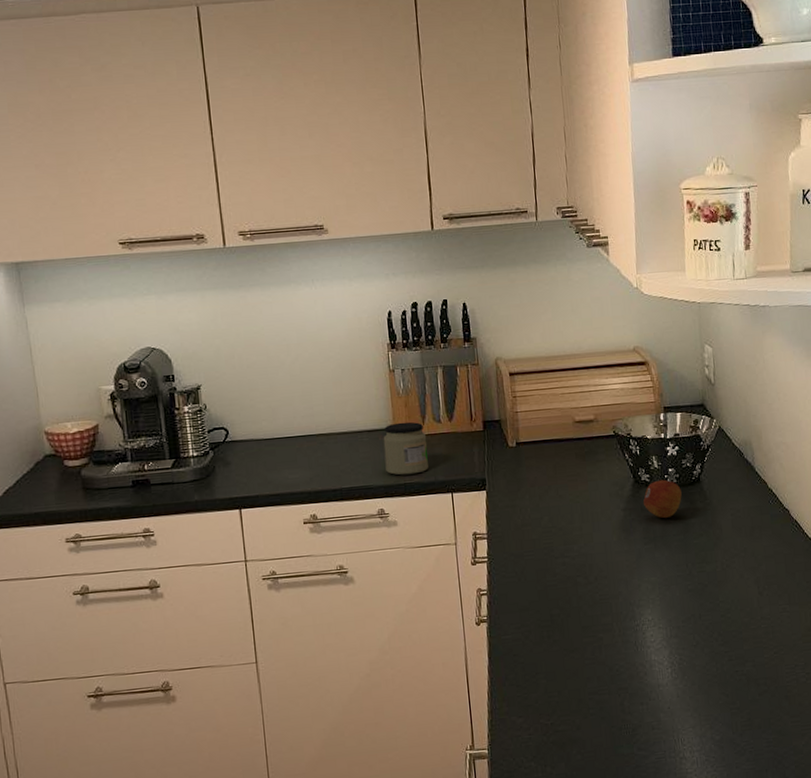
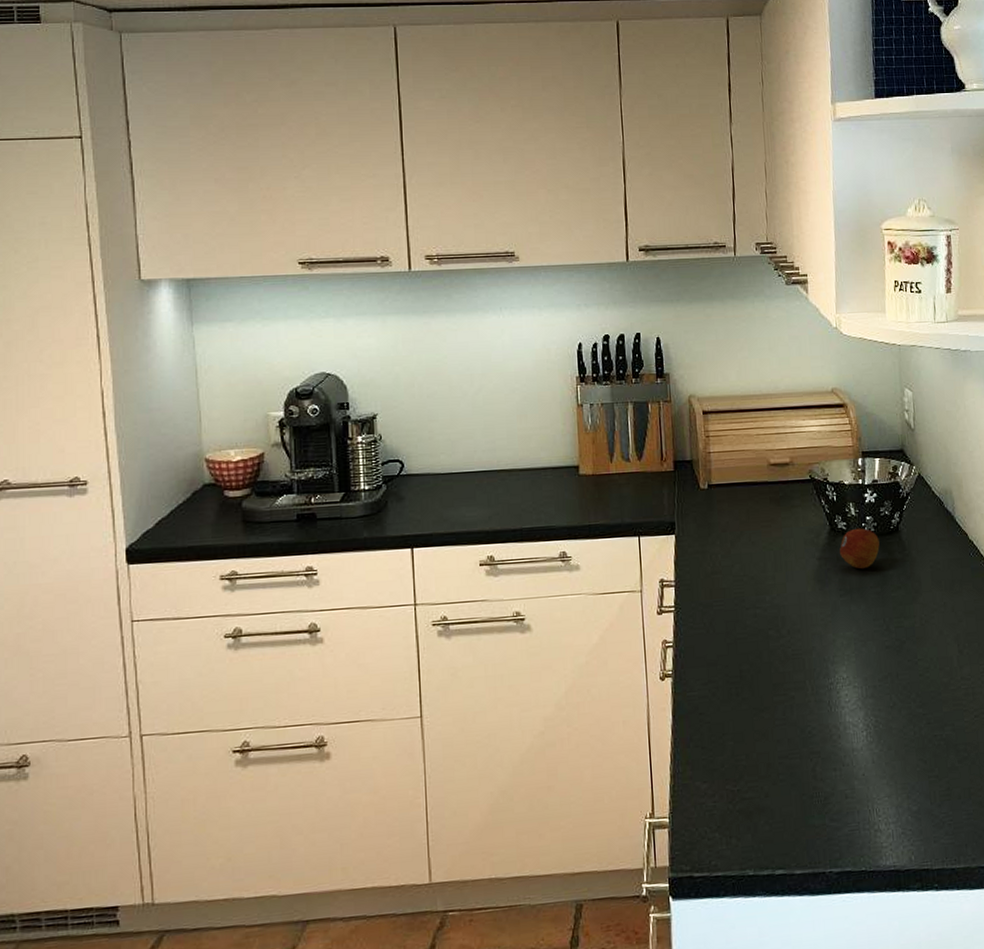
jar: present [383,421,428,475] -> none [568,459,615,516]

